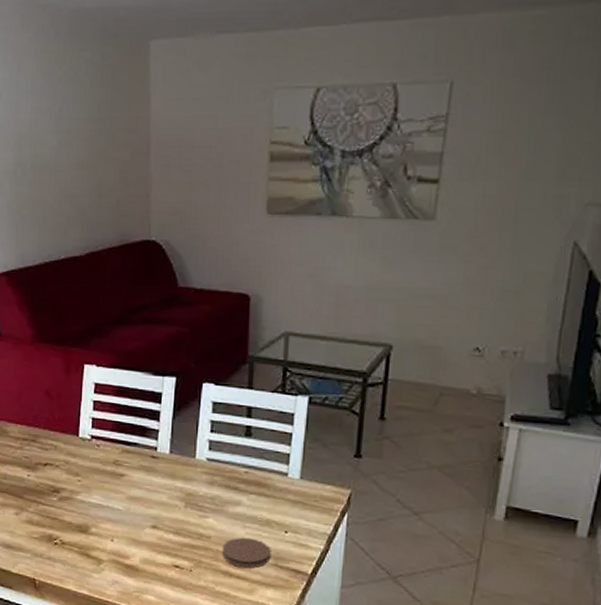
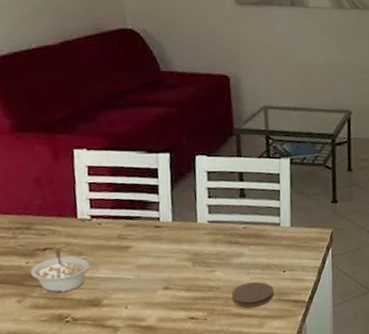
legume: none [30,467,83,512] -> present [30,250,90,293]

